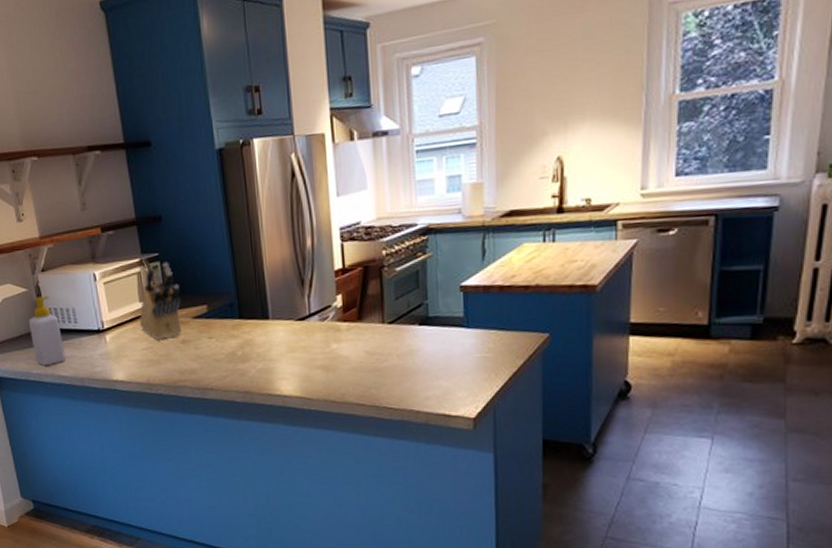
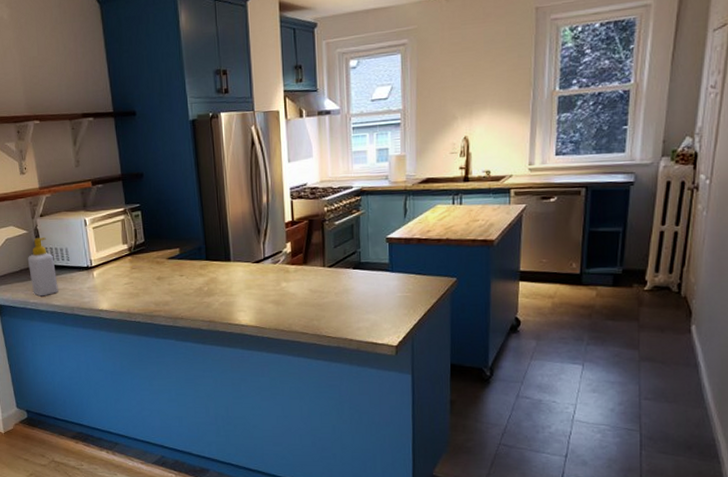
knife block: present [140,261,182,340] -> none [123,211,158,276]

